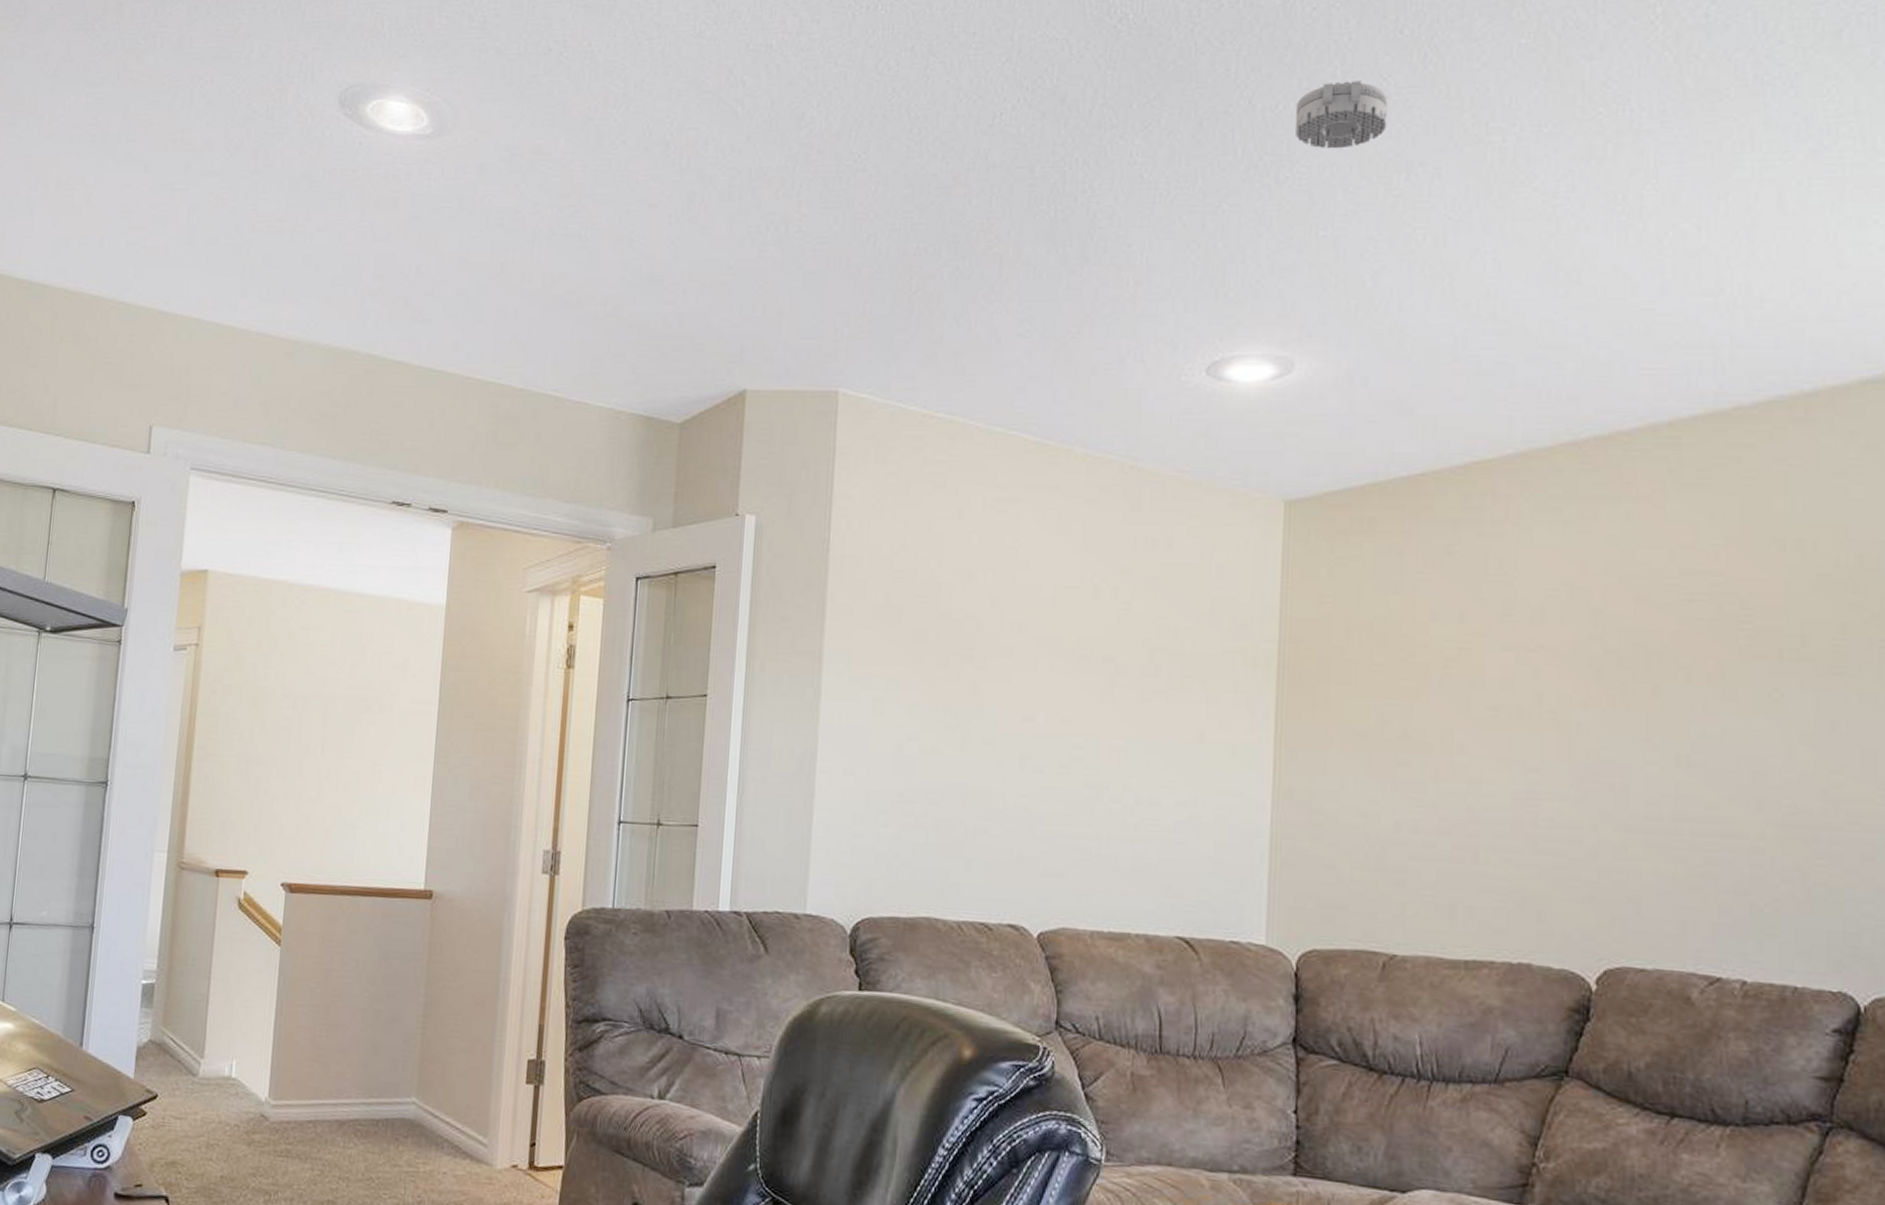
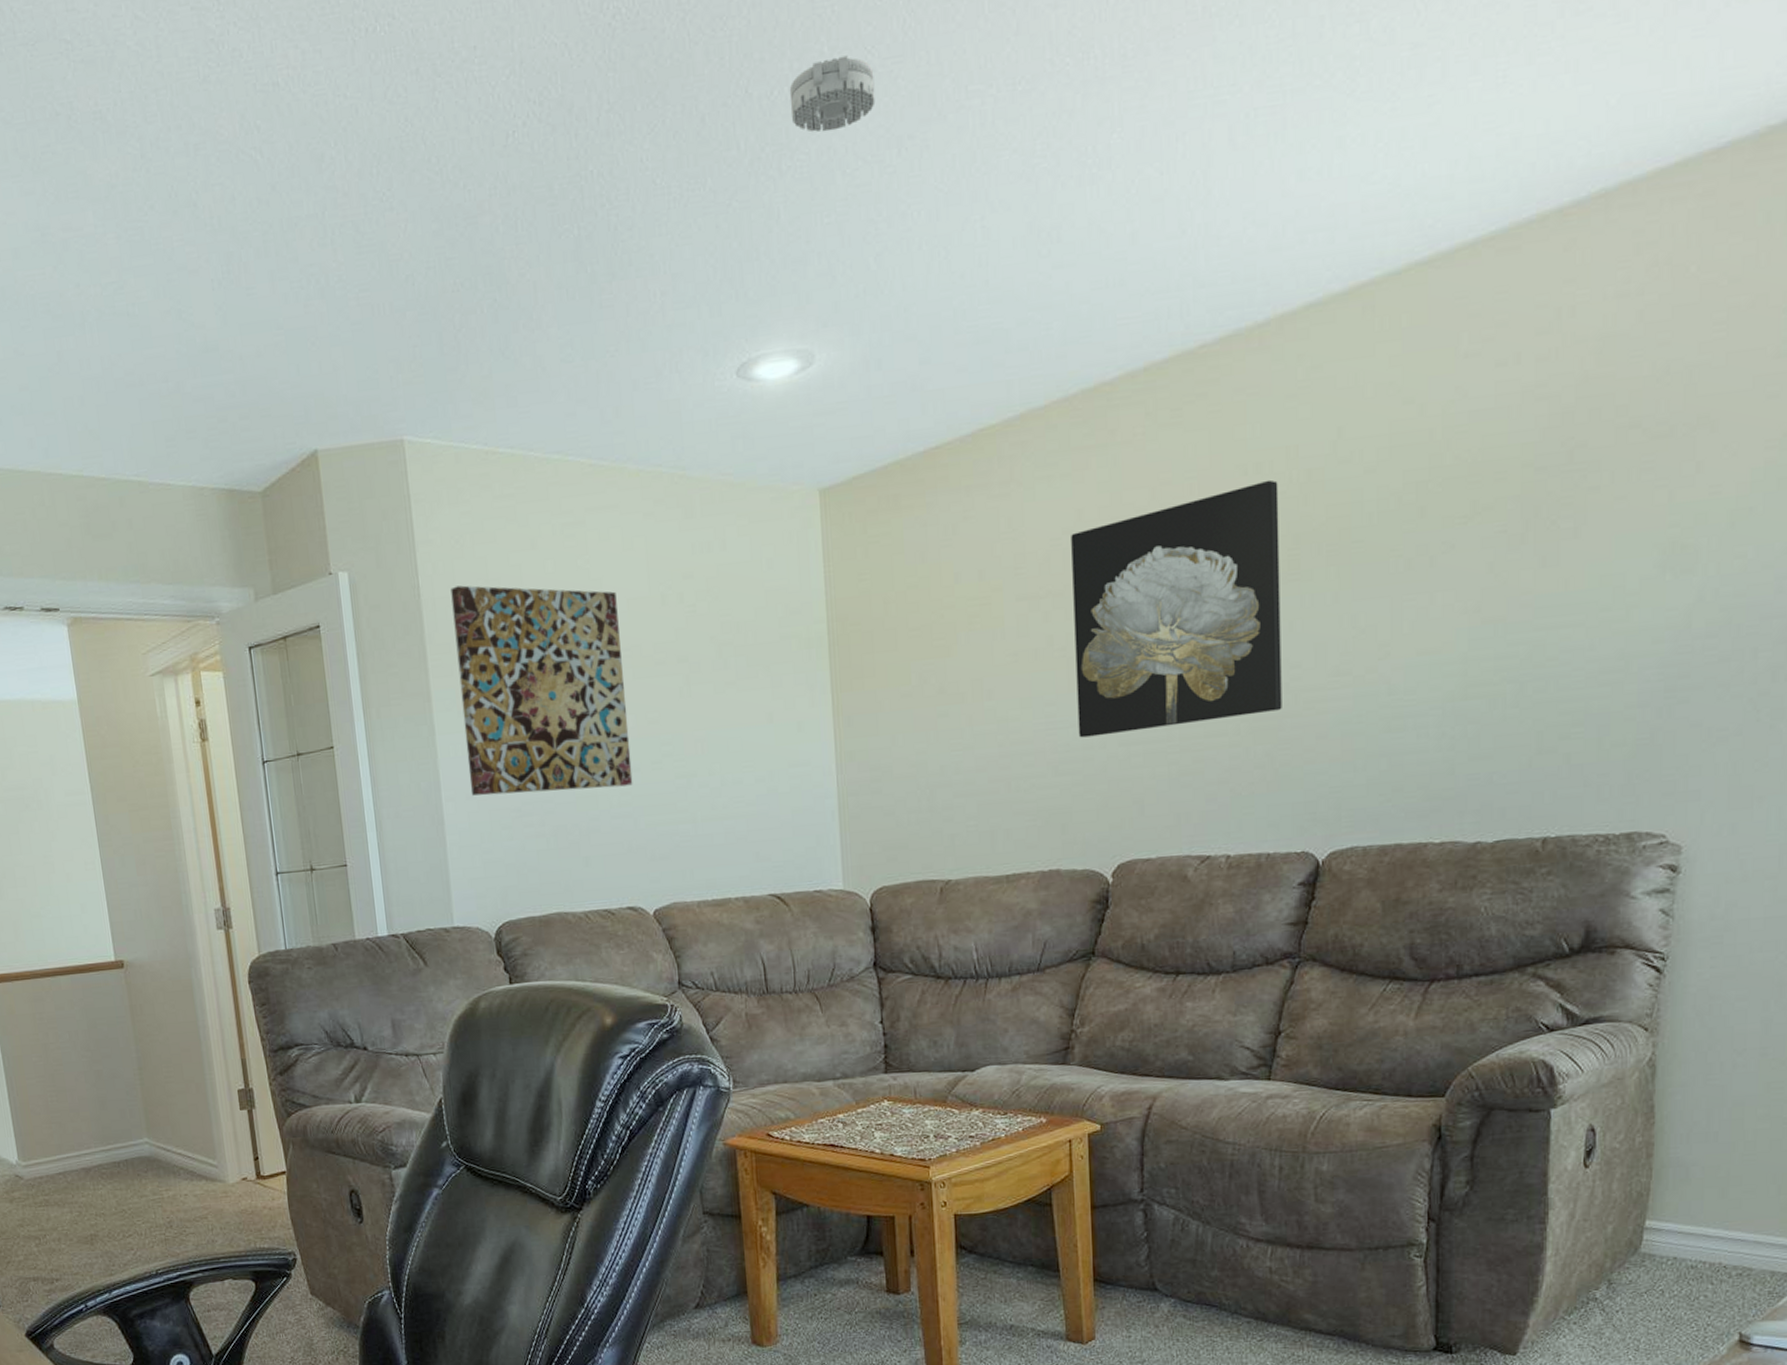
wall art: none [849,546,1044,788] -> present [451,585,633,796]
wall art: none [1565,559,1823,820] -> present [1071,479,1282,738]

